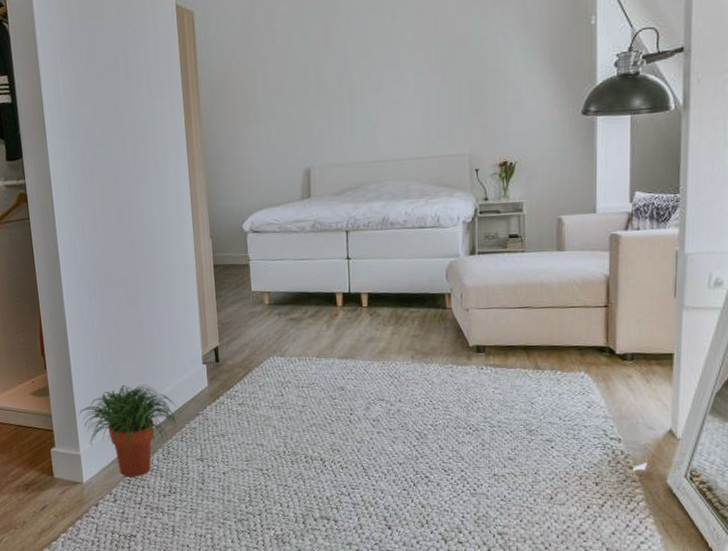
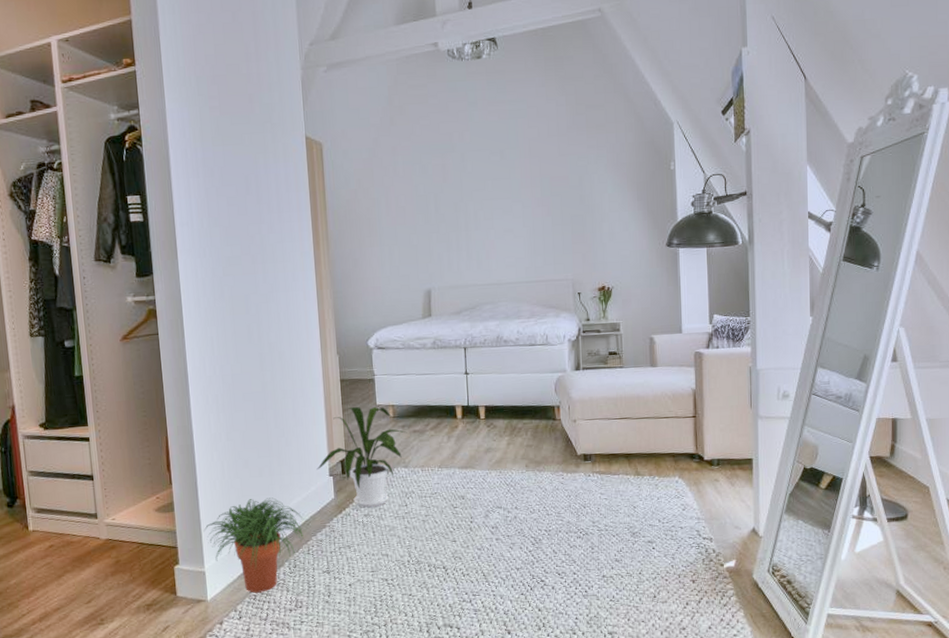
house plant: none [189,292,284,397] -> present [316,406,407,508]

